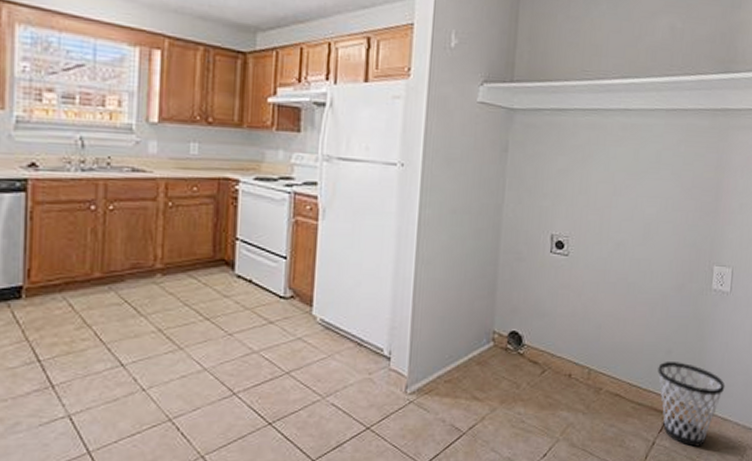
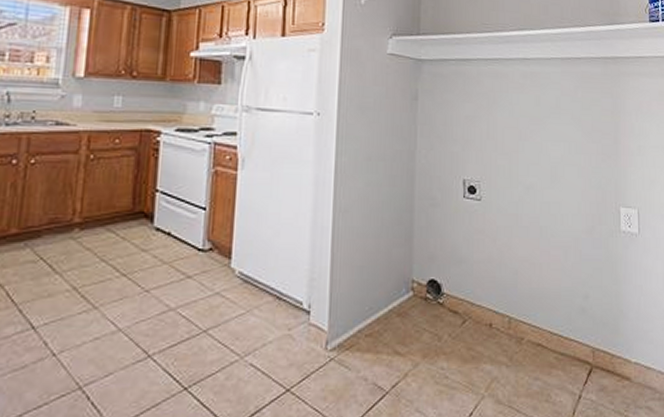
wastebasket: present [657,362,725,447] -> none [577,307,645,399]

